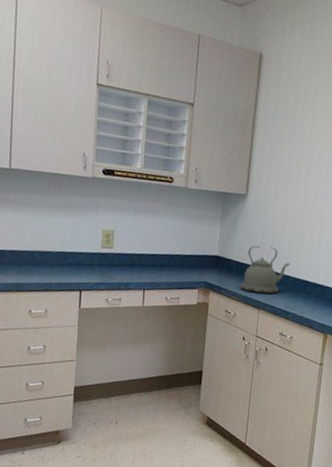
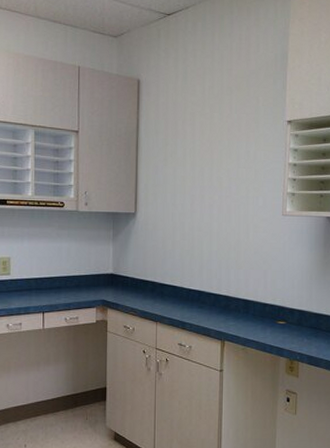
kettle: present [240,245,290,294] -> none [136,261,182,307]

